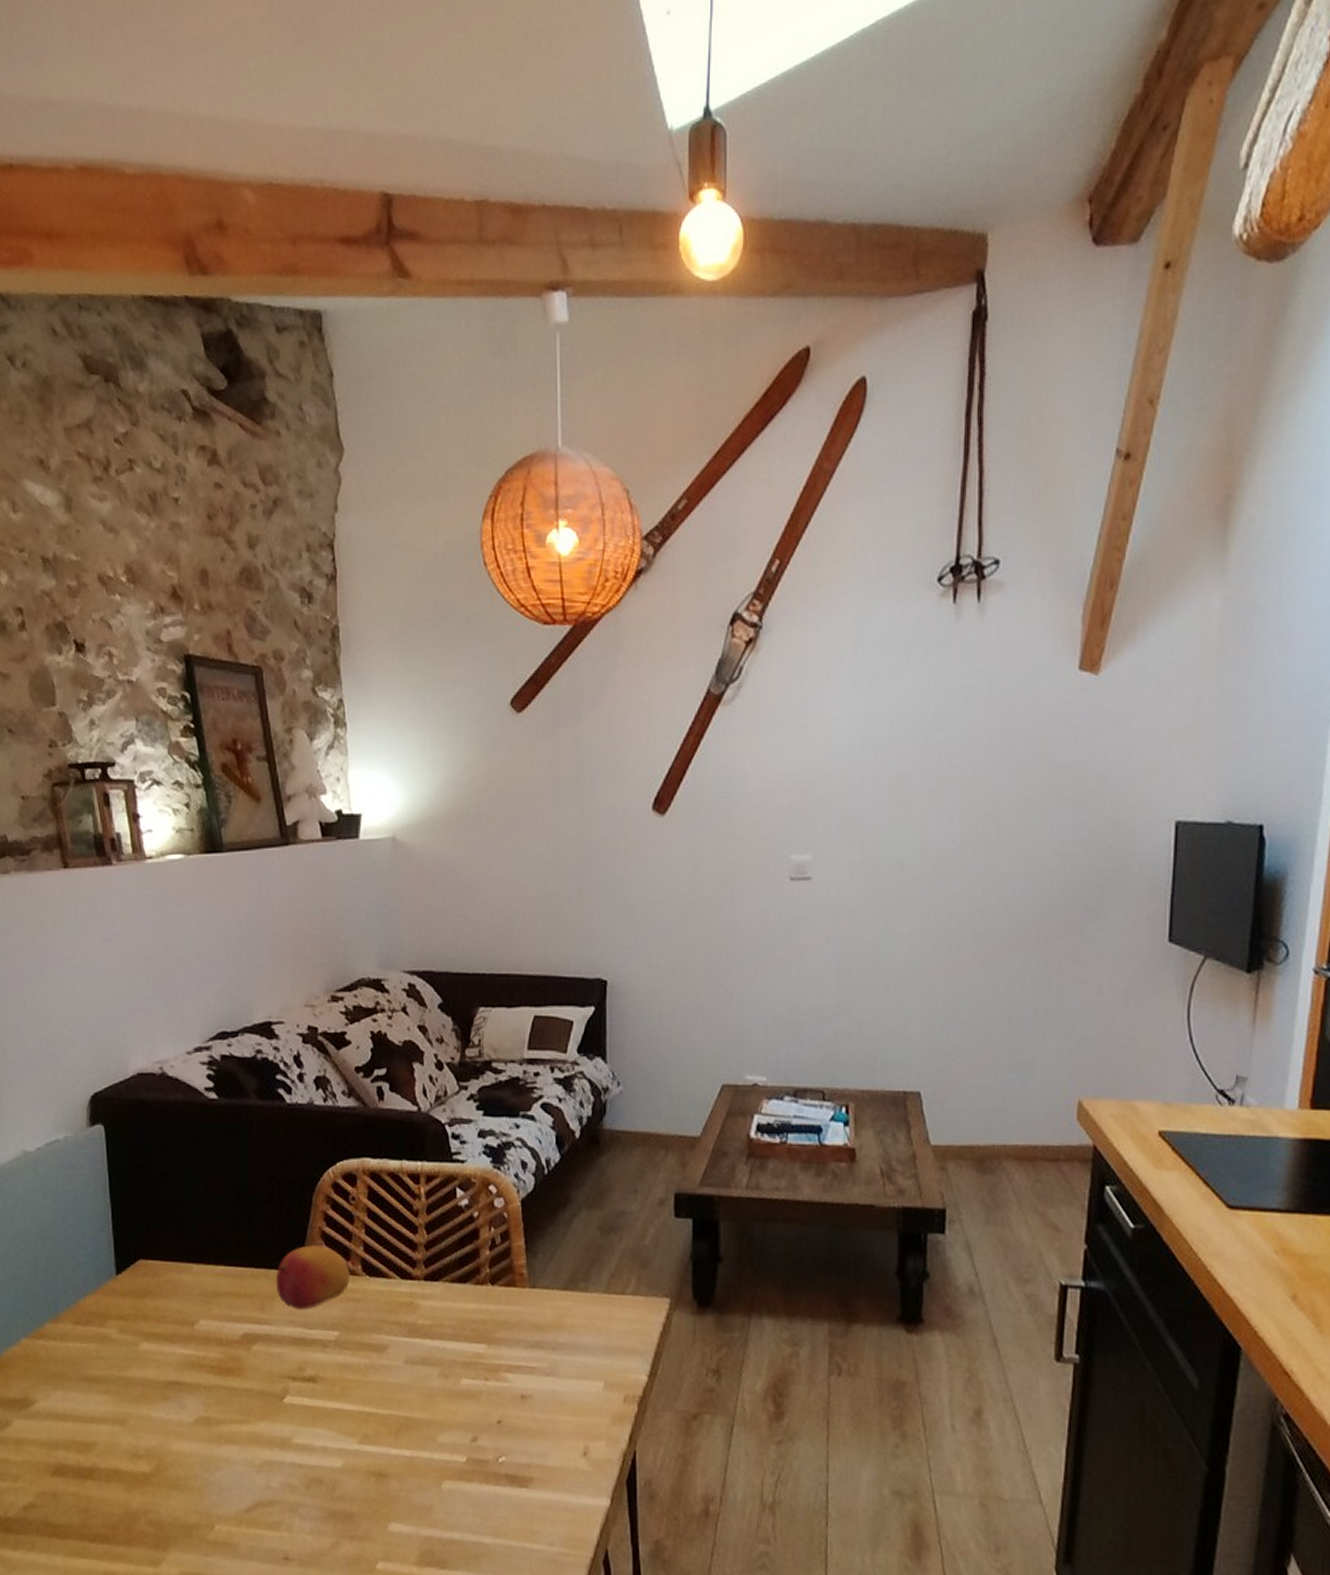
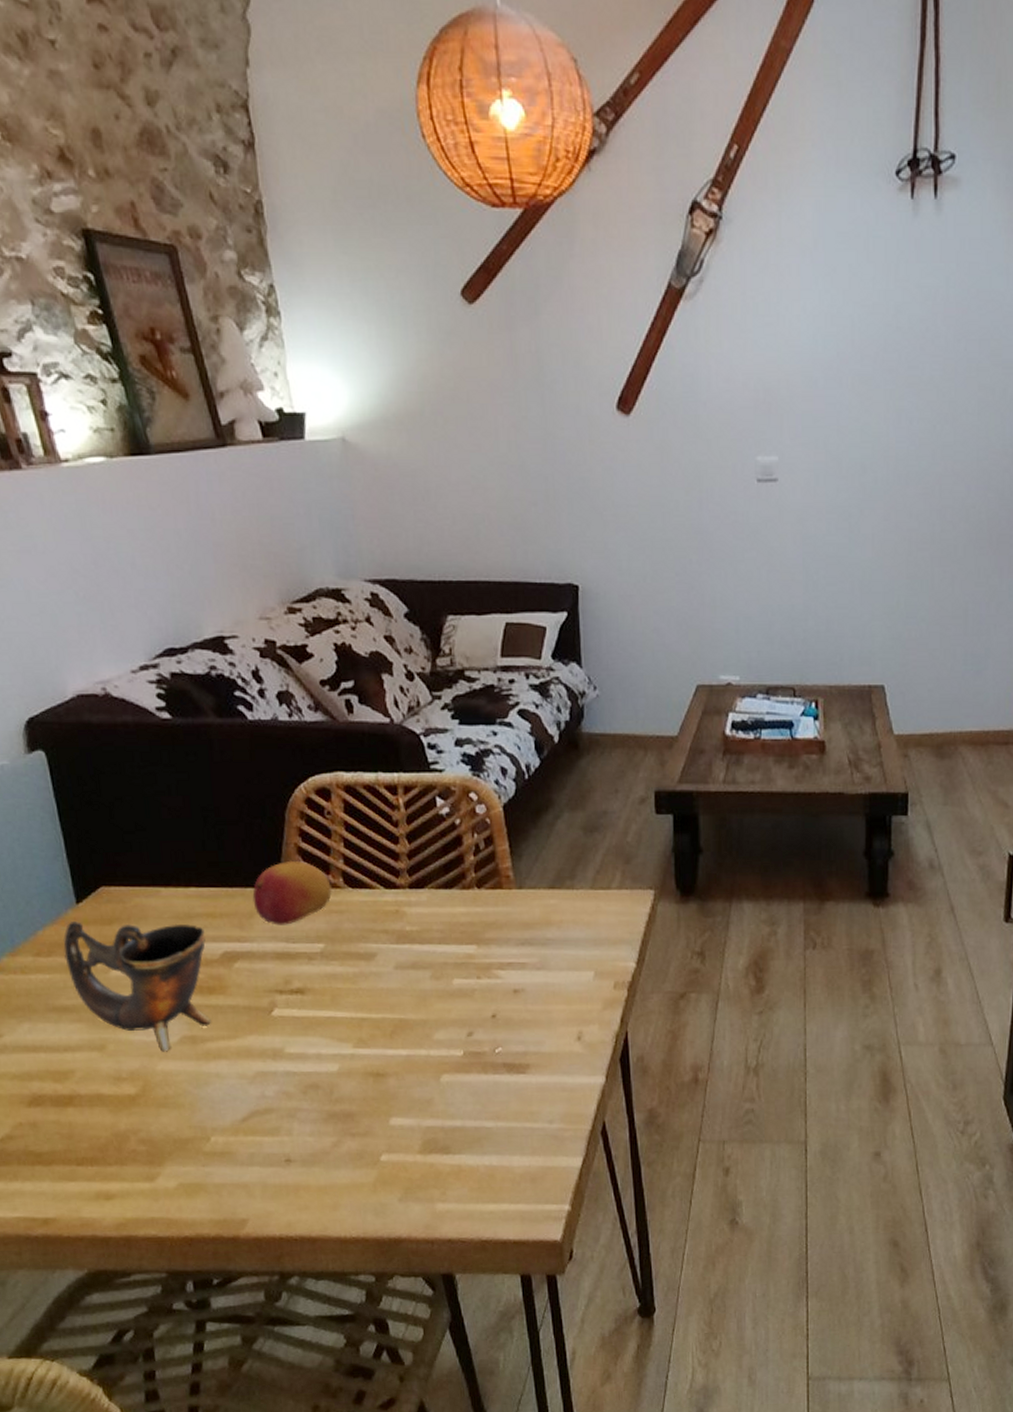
cup: none [100,1292,230,1432] -> present [62,922,212,1052]

